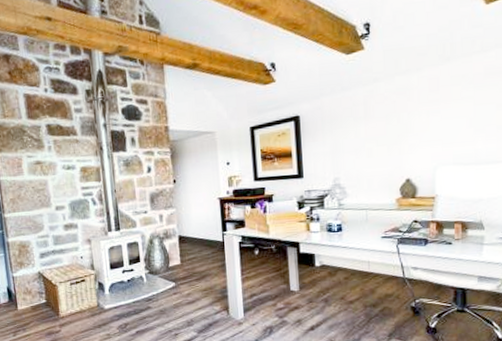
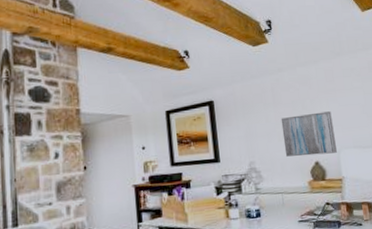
wall art: none [371,125,434,173] -> present [281,111,338,157]

